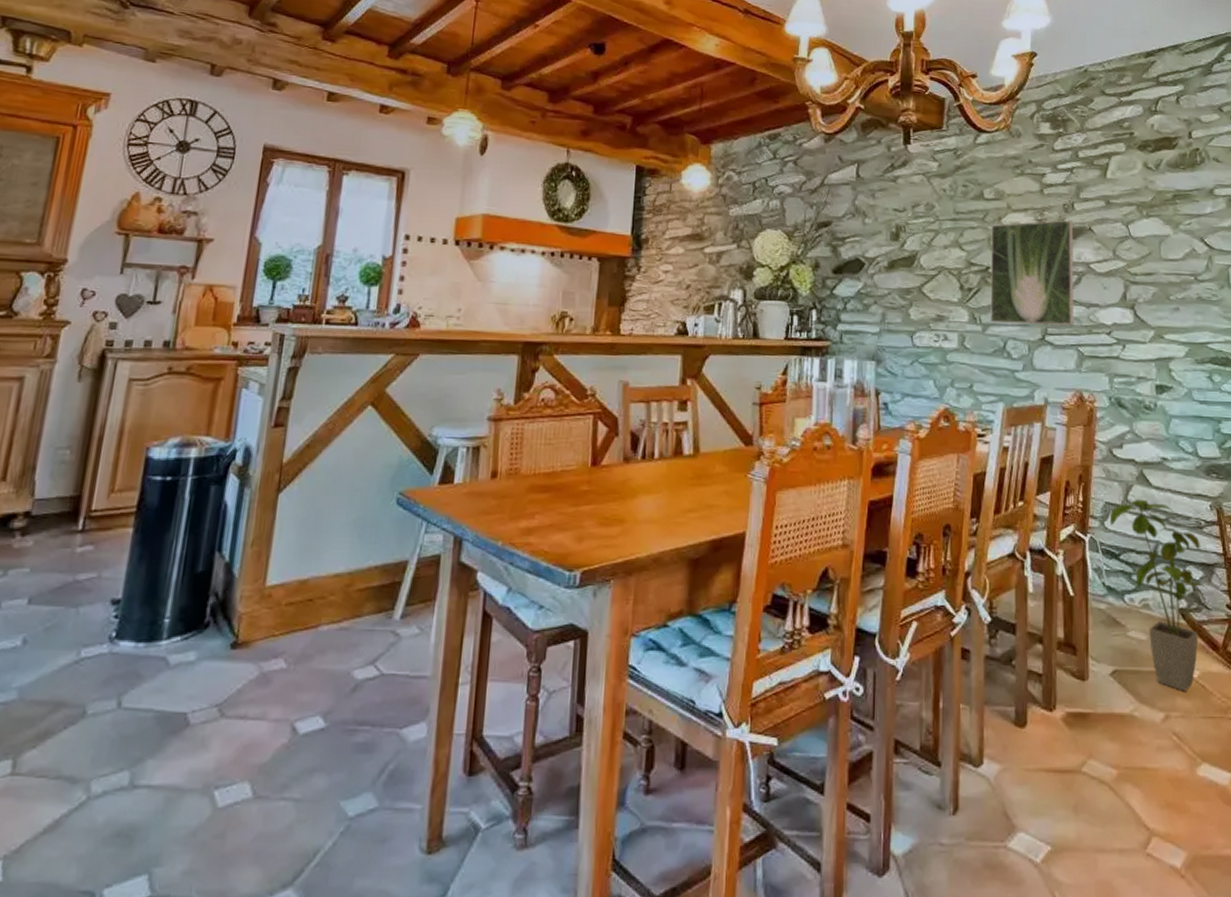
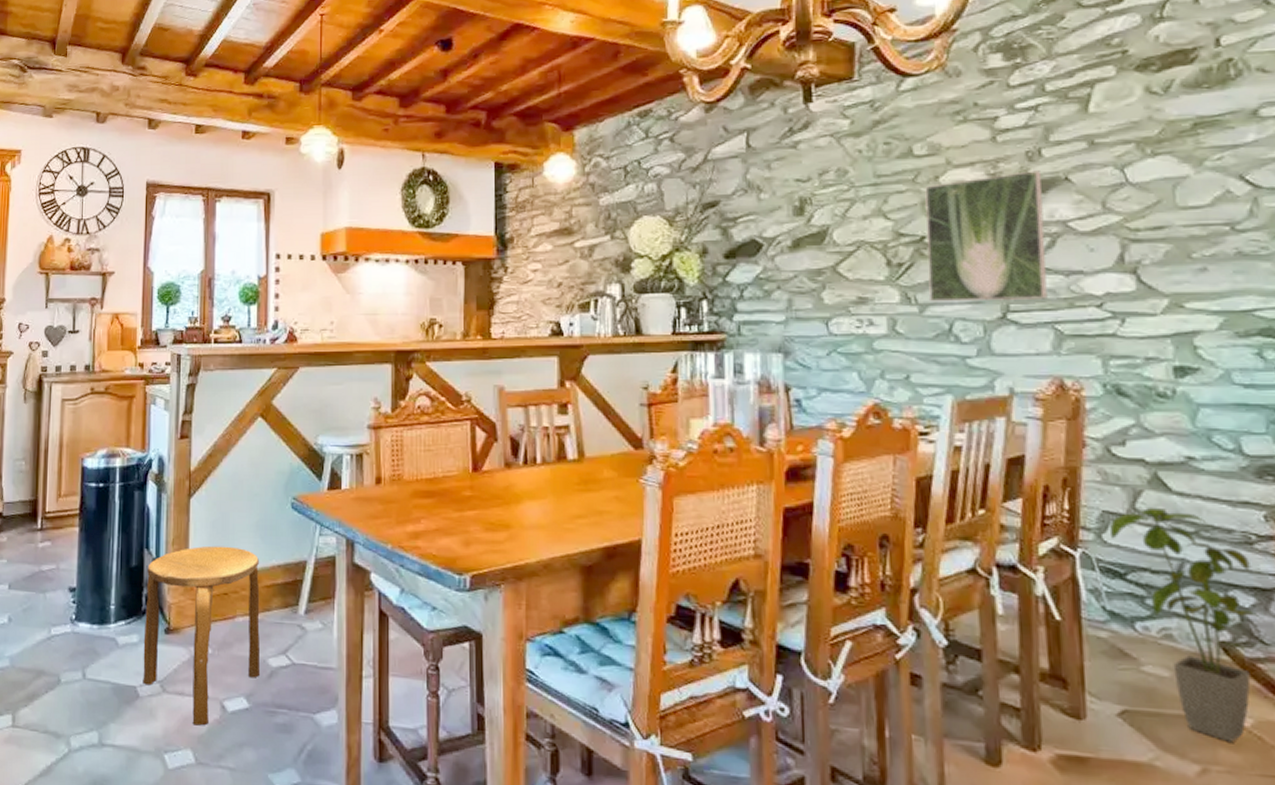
stool: none [196,546,354,753] -> present [143,545,261,726]

